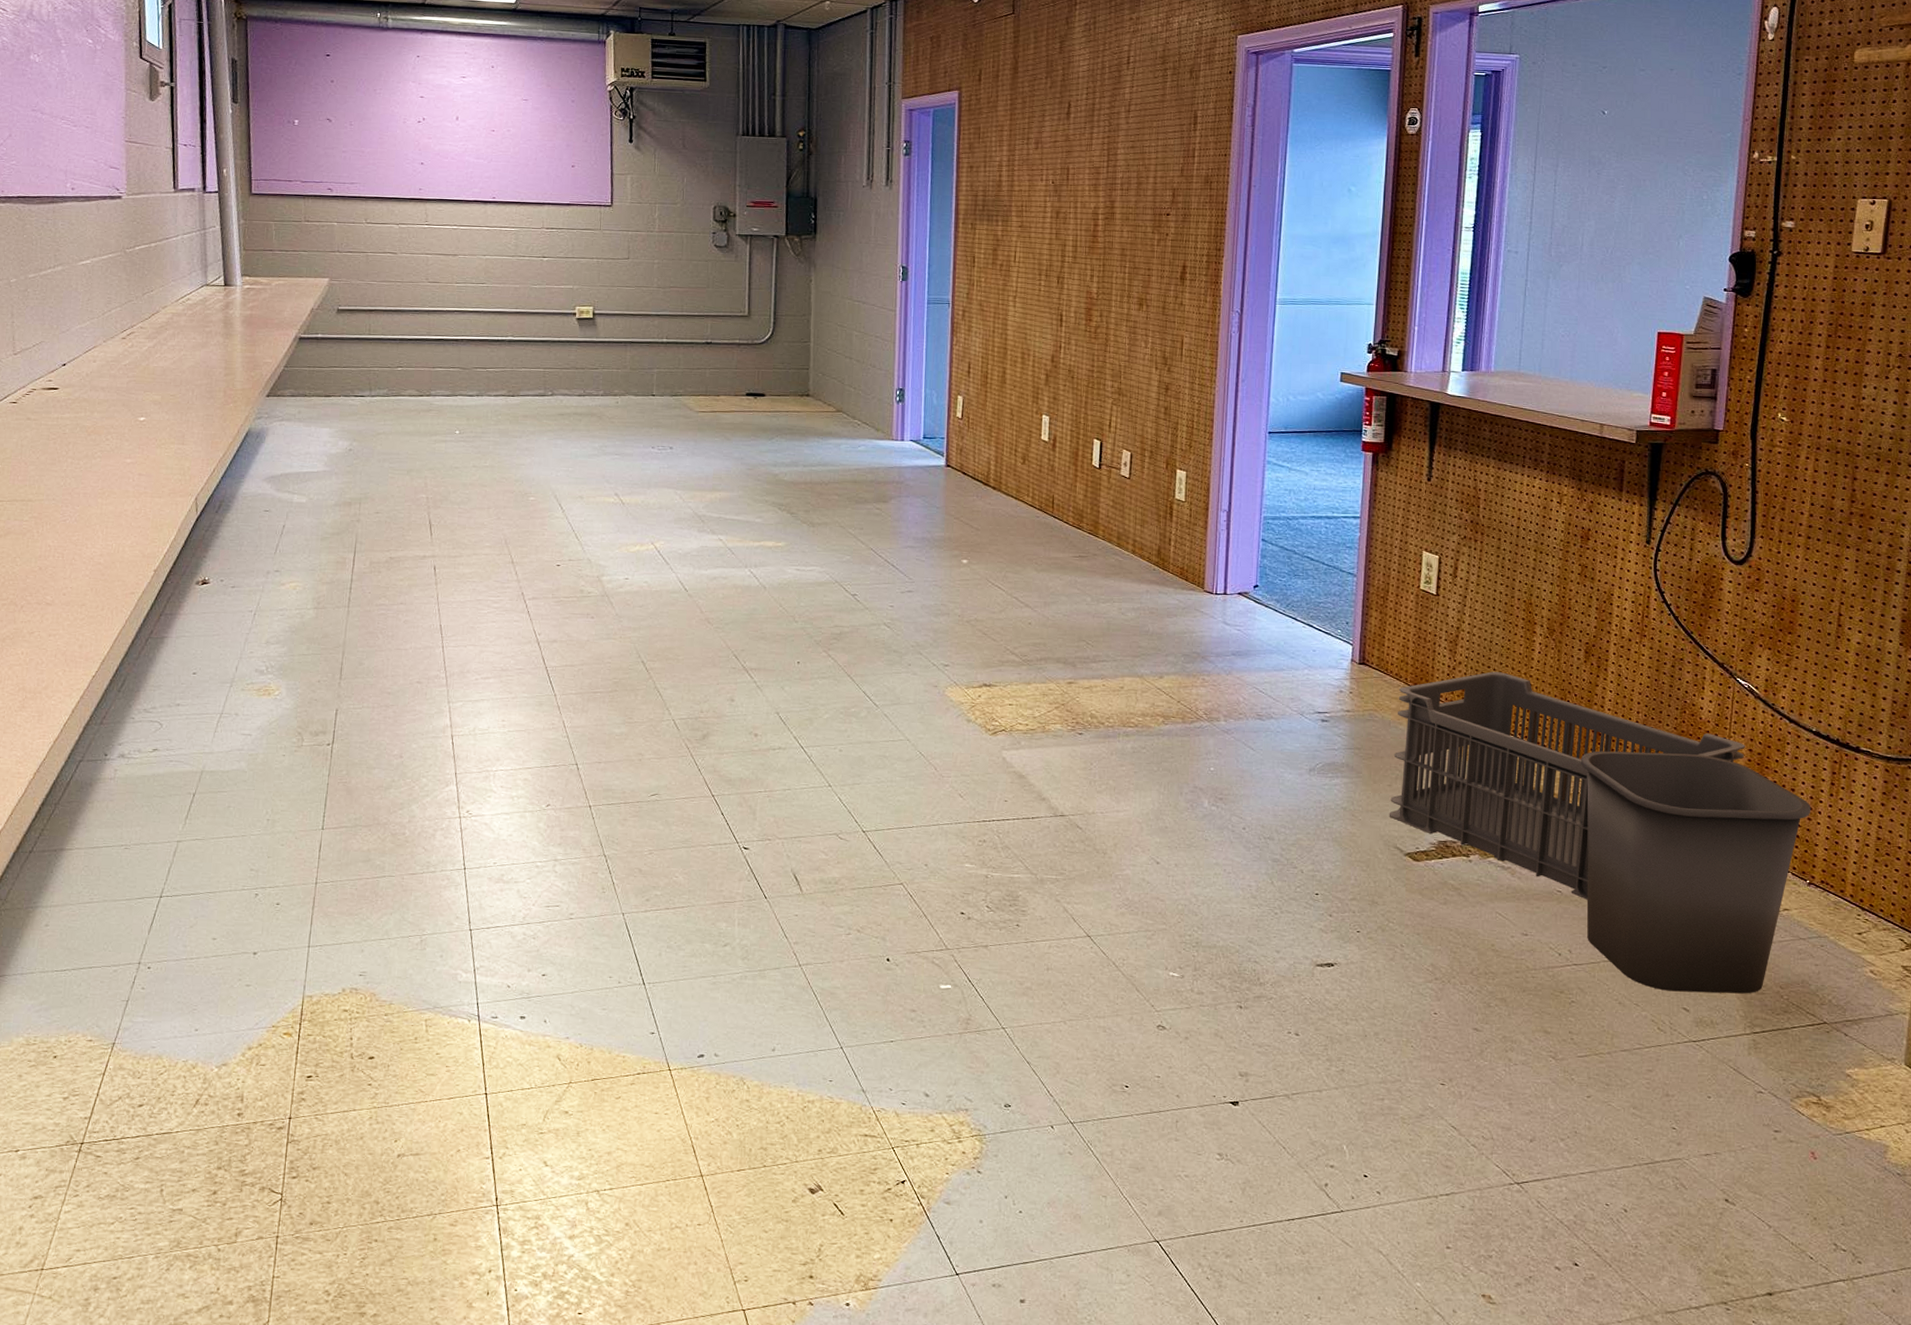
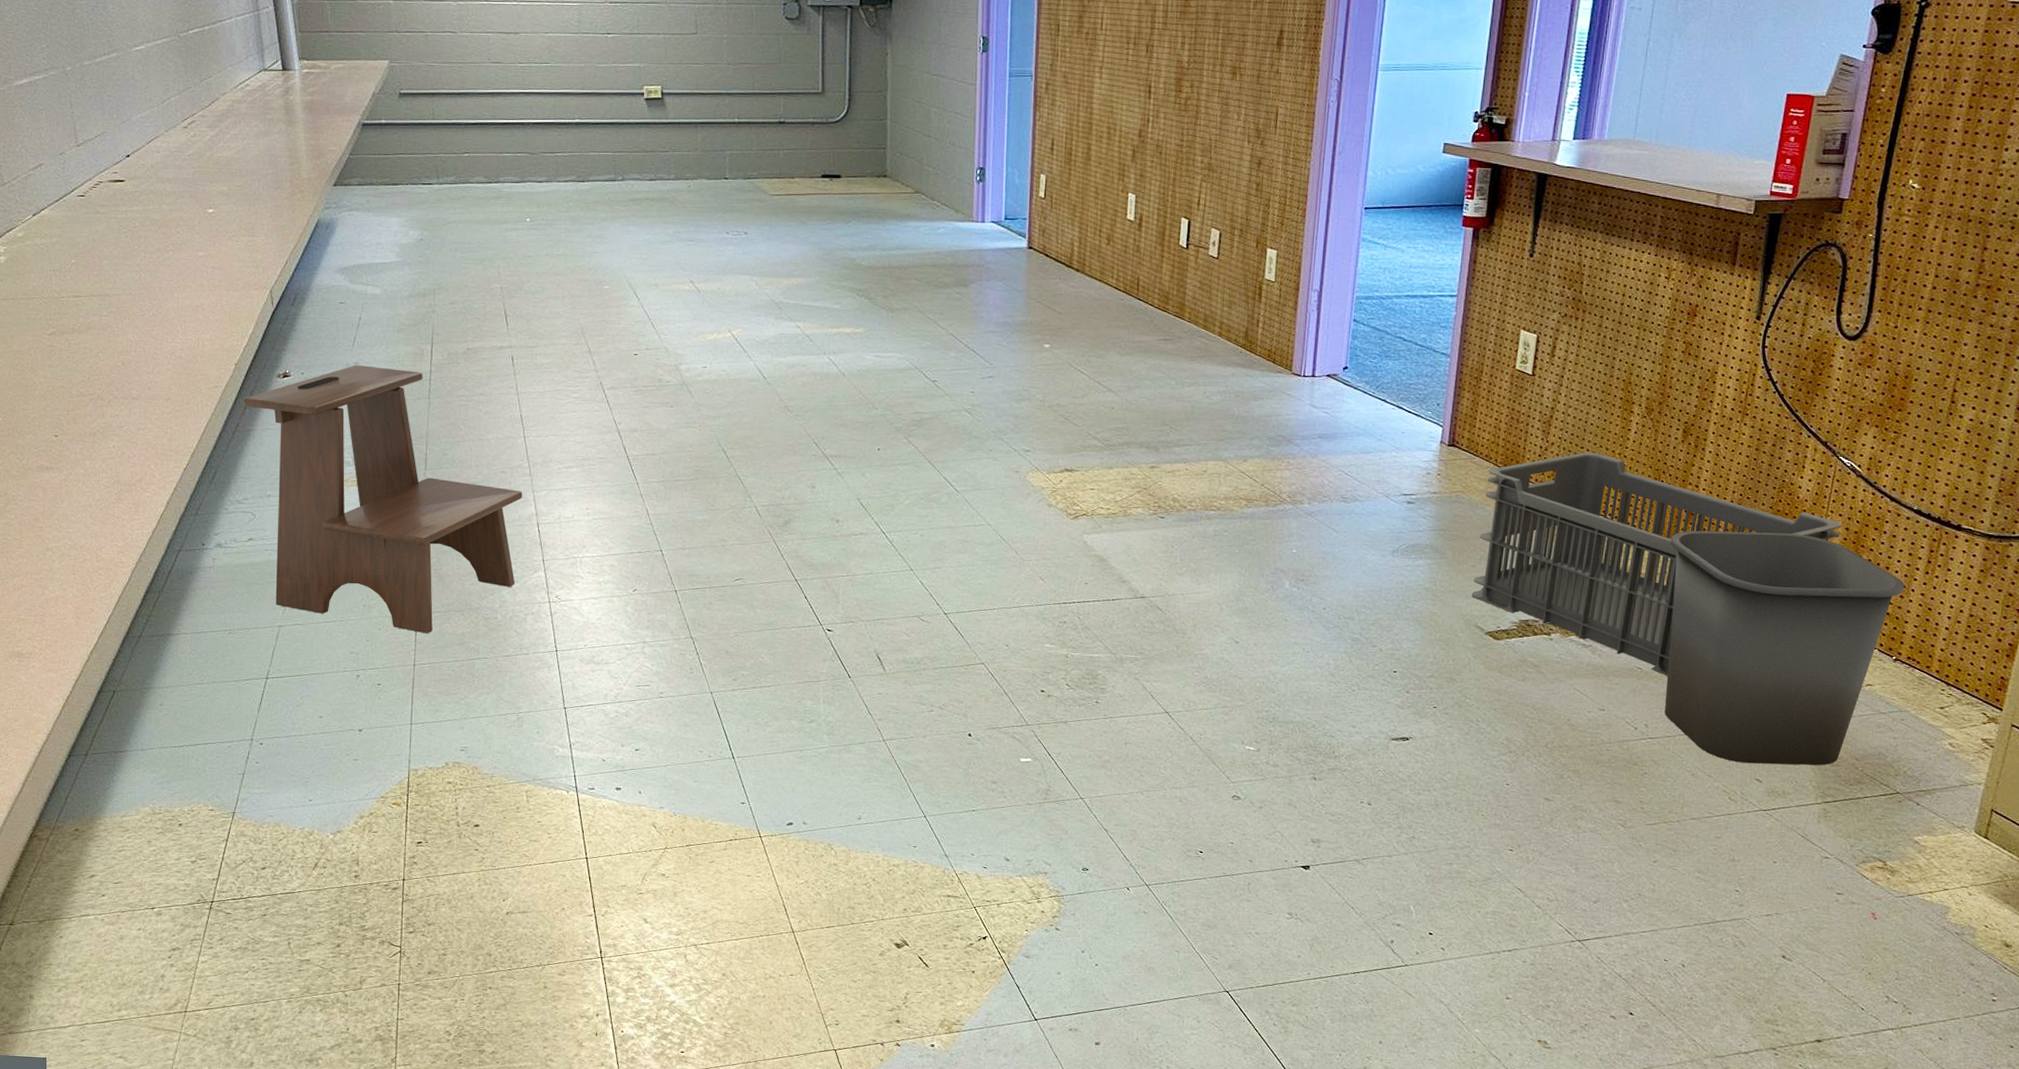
step stool: none [159,573,439,850] -> present [243,365,523,634]

